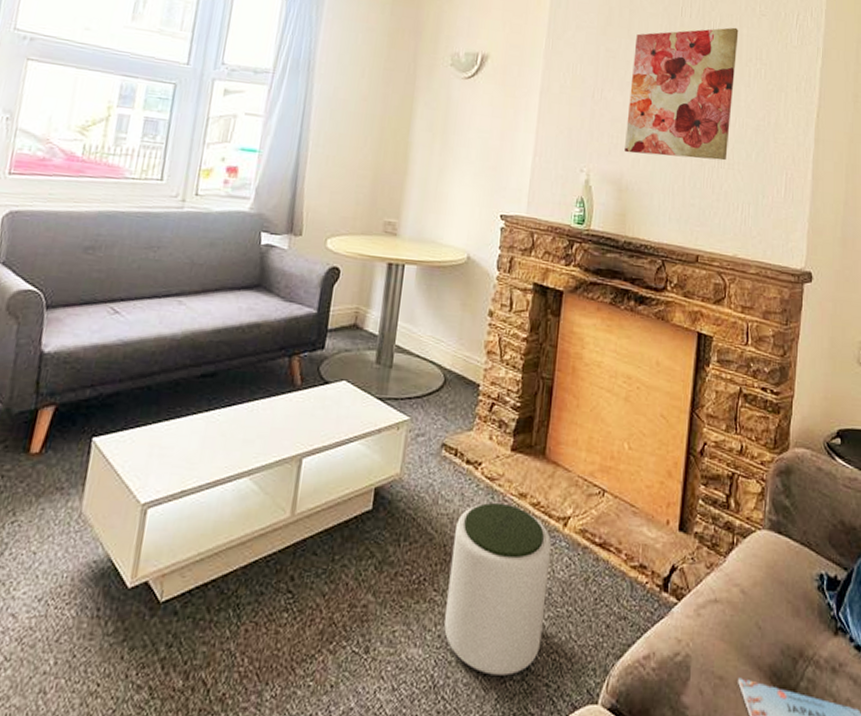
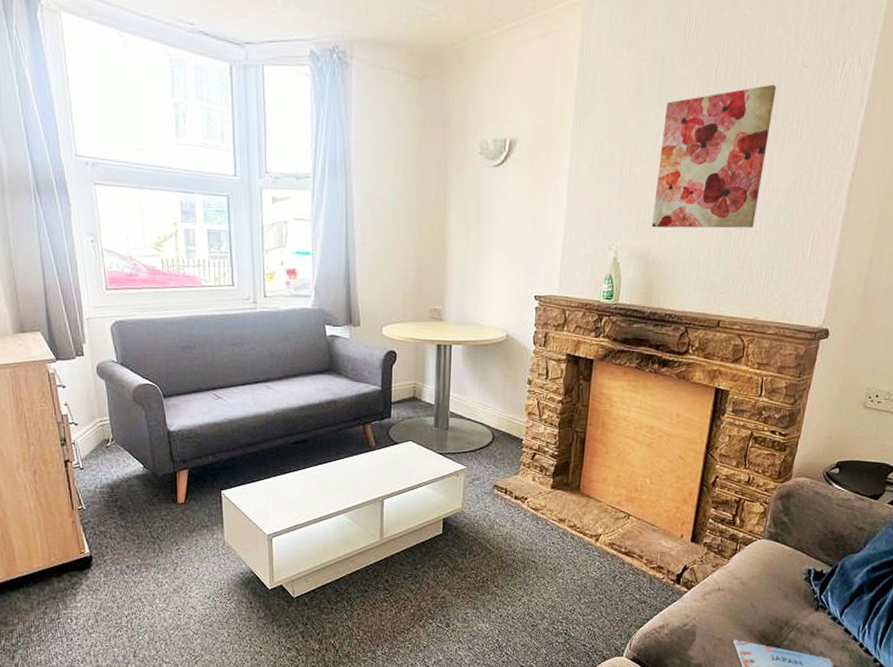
plant pot: present [444,502,552,676] -> none [504,526,586,640]

